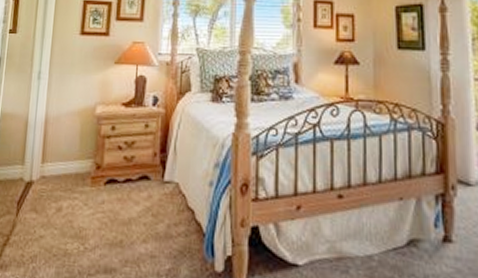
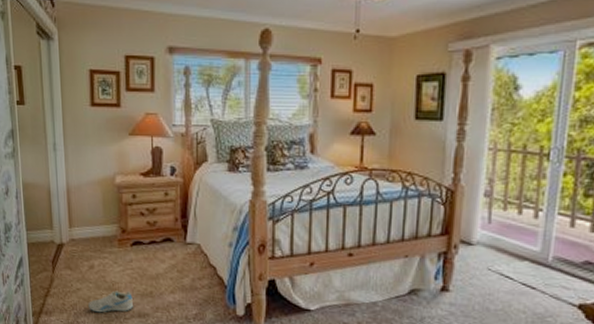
sneaker: none [50,238,100,267] -> present [88,290,133,313]

